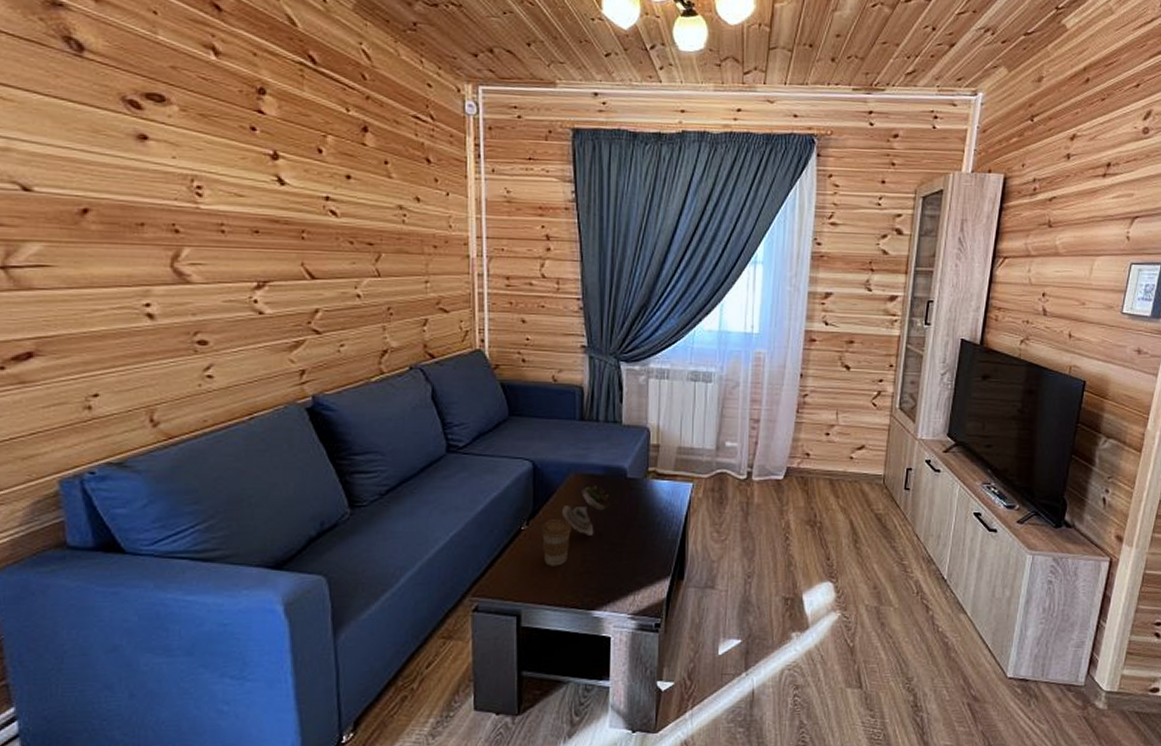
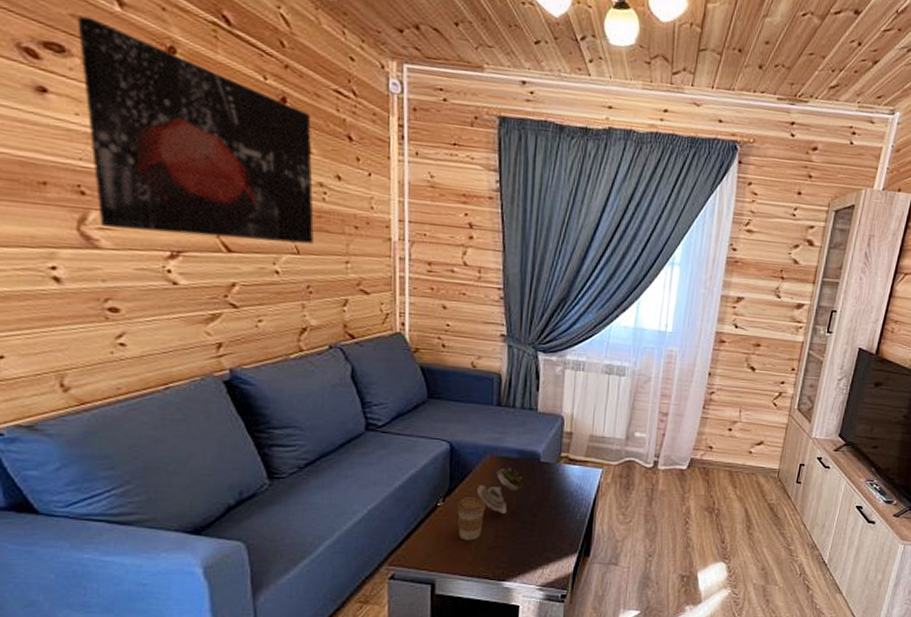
wall art: none [176,67,394,266] -> present [77,15,314,244]

